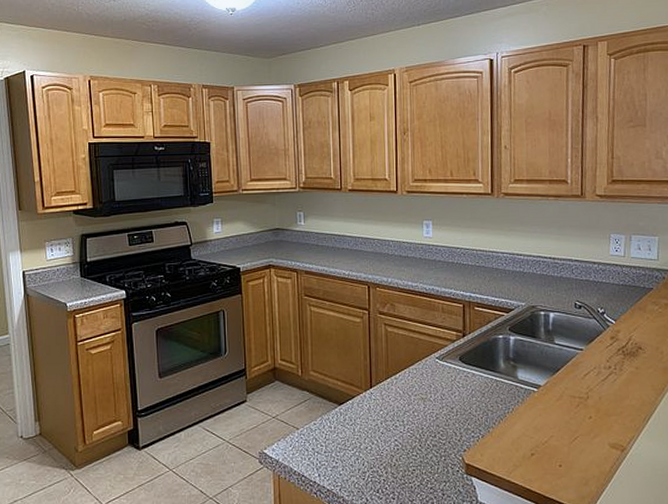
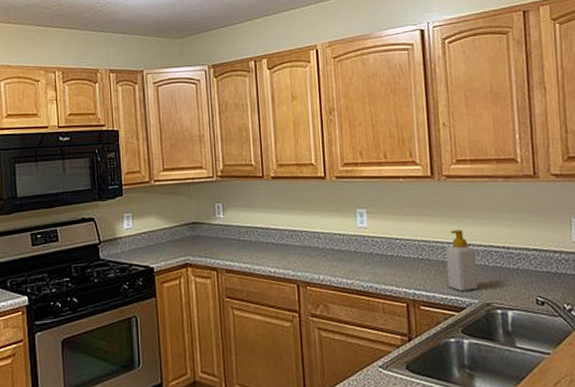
soap bottle: none [499,241,526,295] -> present [445,230,478,291]

